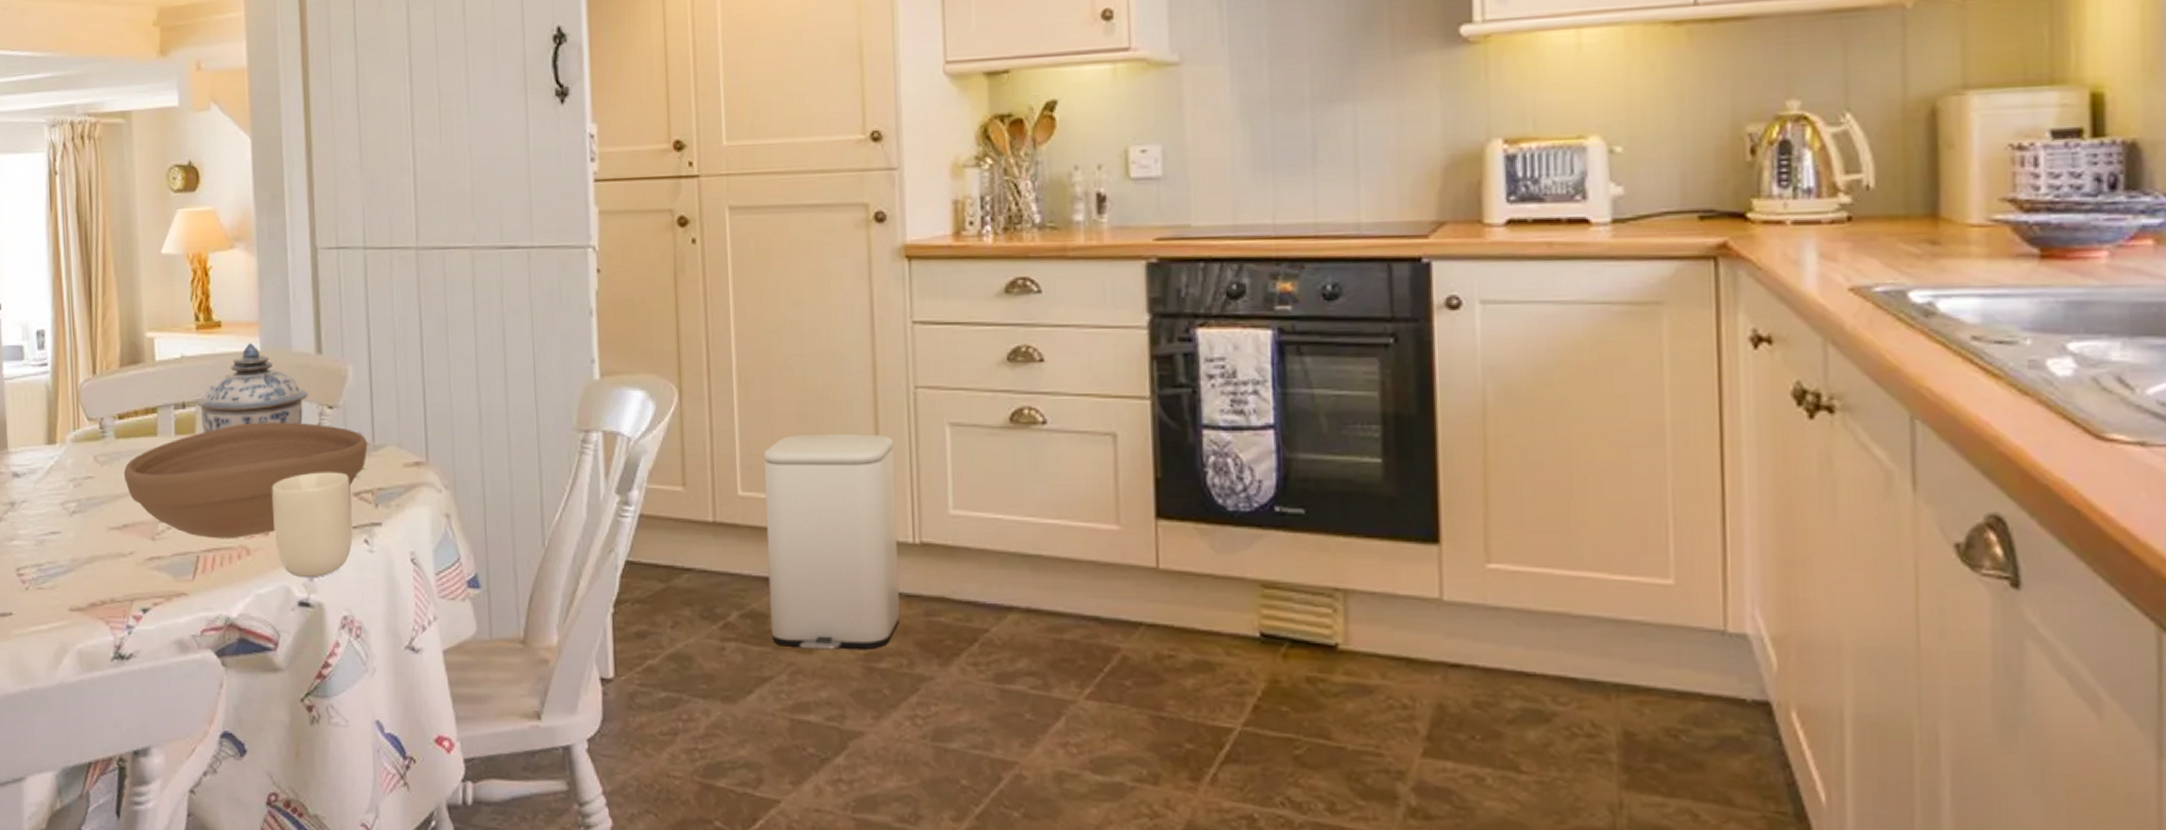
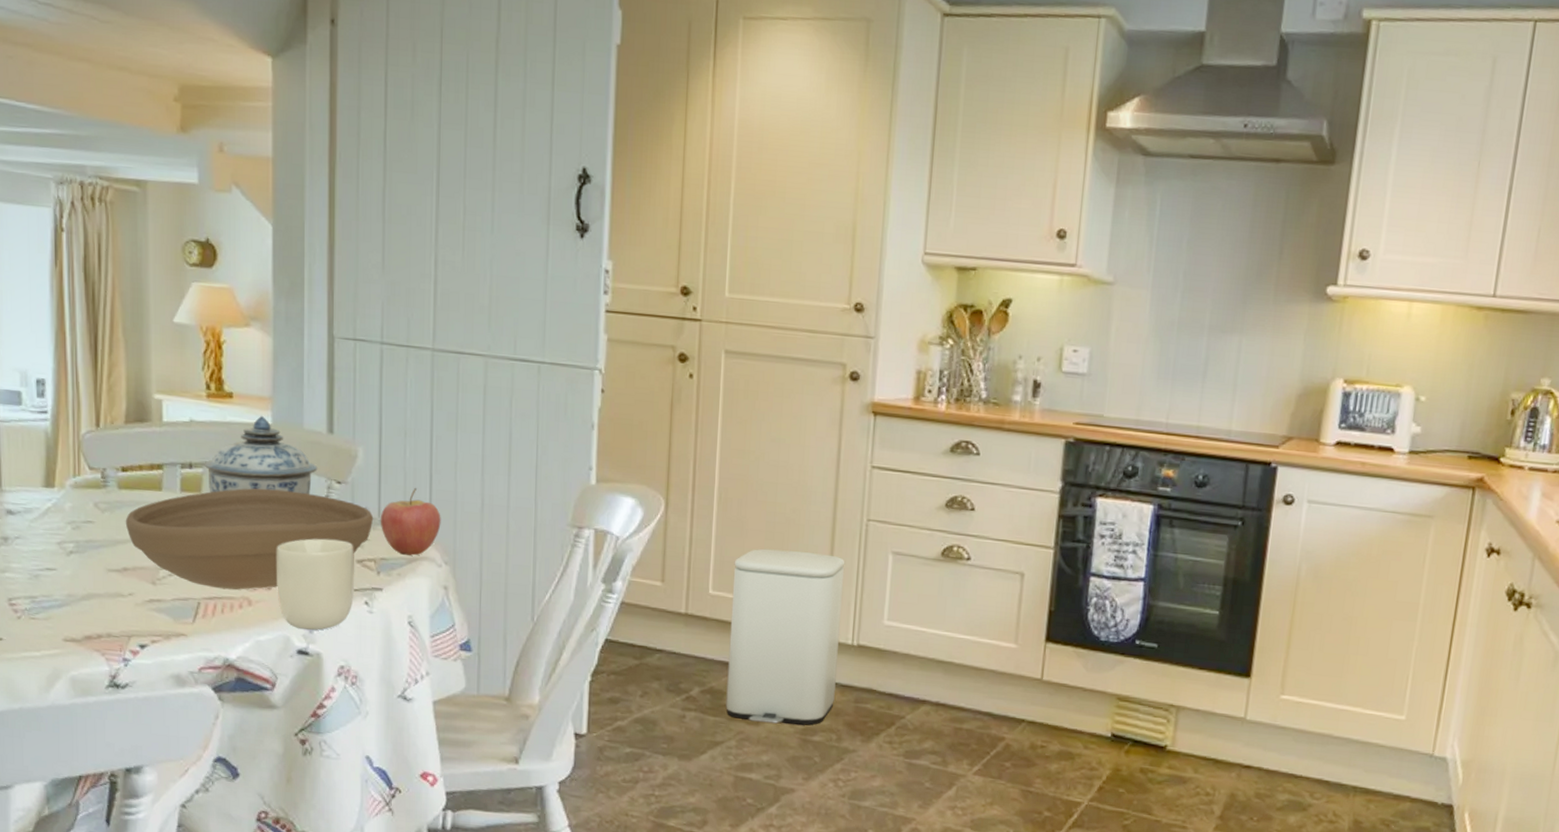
fruit: none [374,404,438,482] -> present [380,487,441,556]

